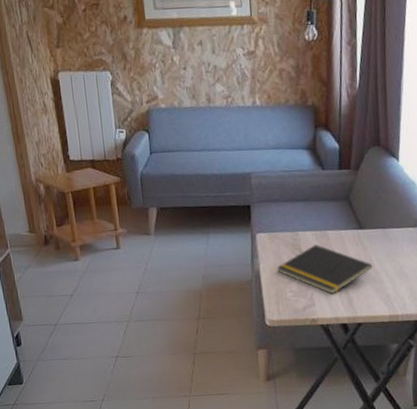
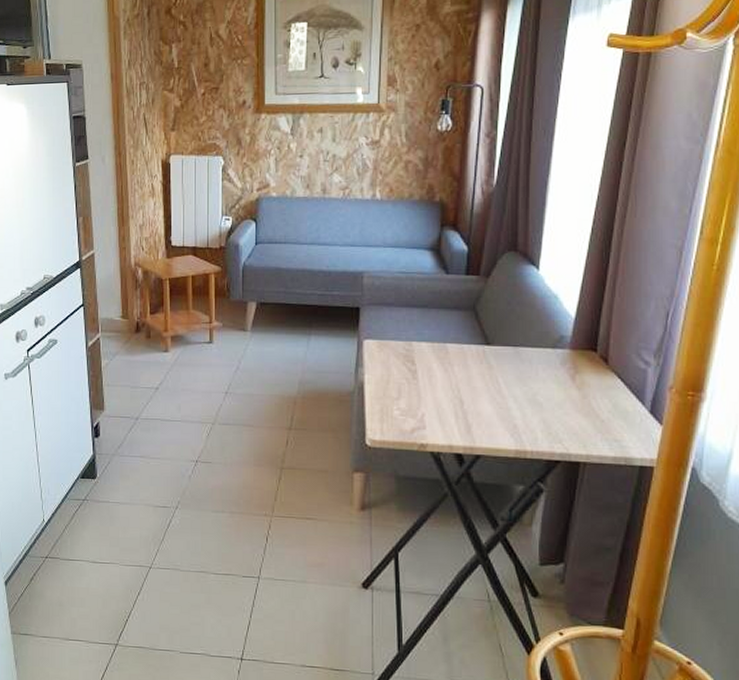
notepad: present [276,244,373,295] -> none [383,358,499,418]

